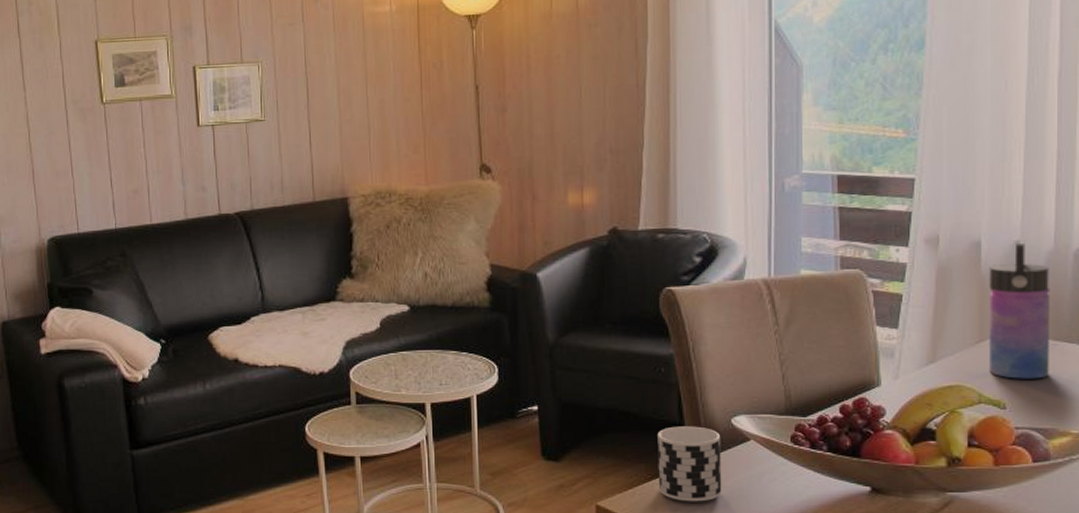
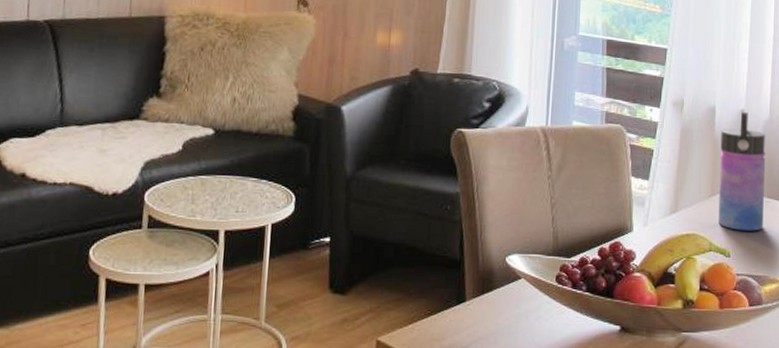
cup: present [657,426,722,502] -> none [436,263,496,339]

